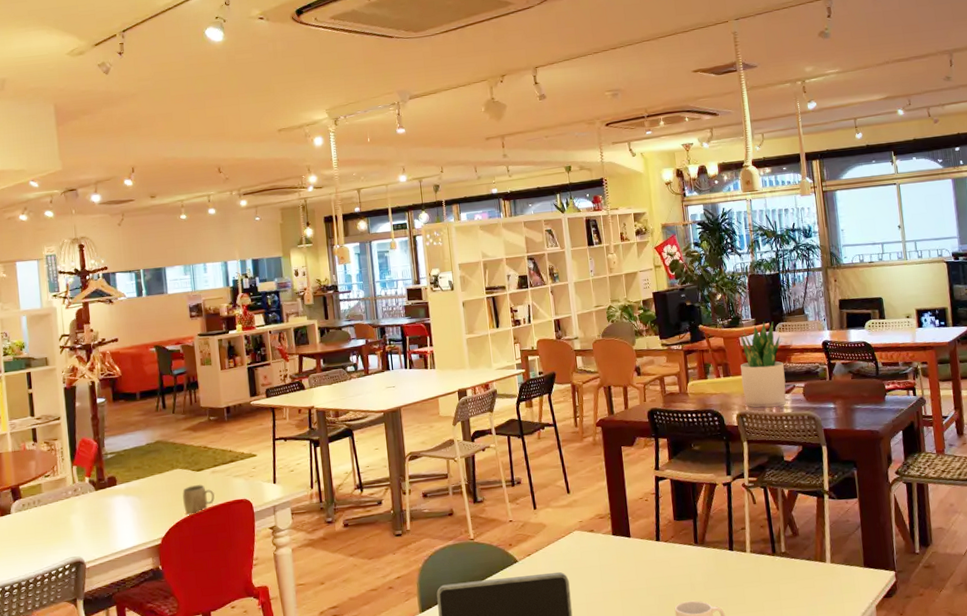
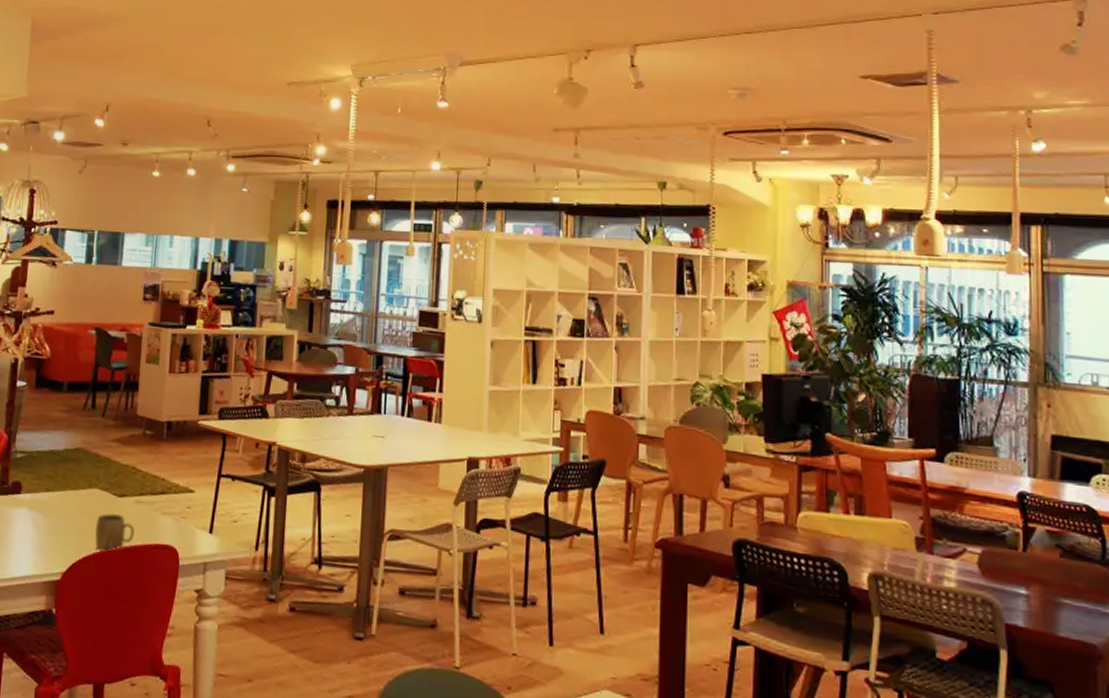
planter: present [740,321,786,409] -> none [882,445,952,576]

